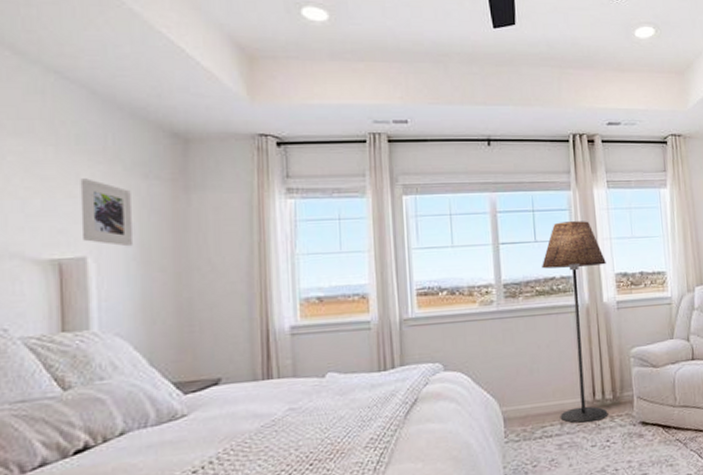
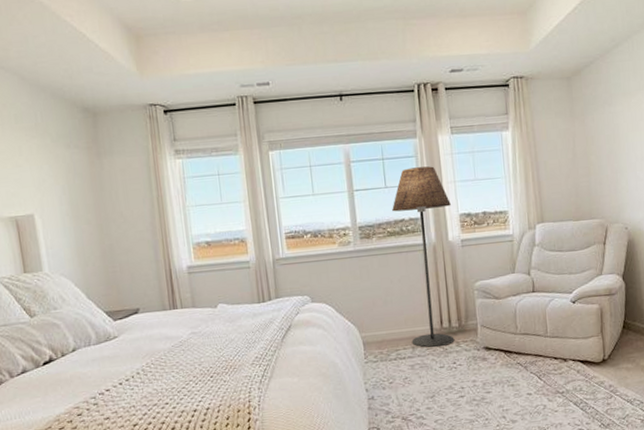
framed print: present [80,178,132,247] -> none [22,150,65,205]

